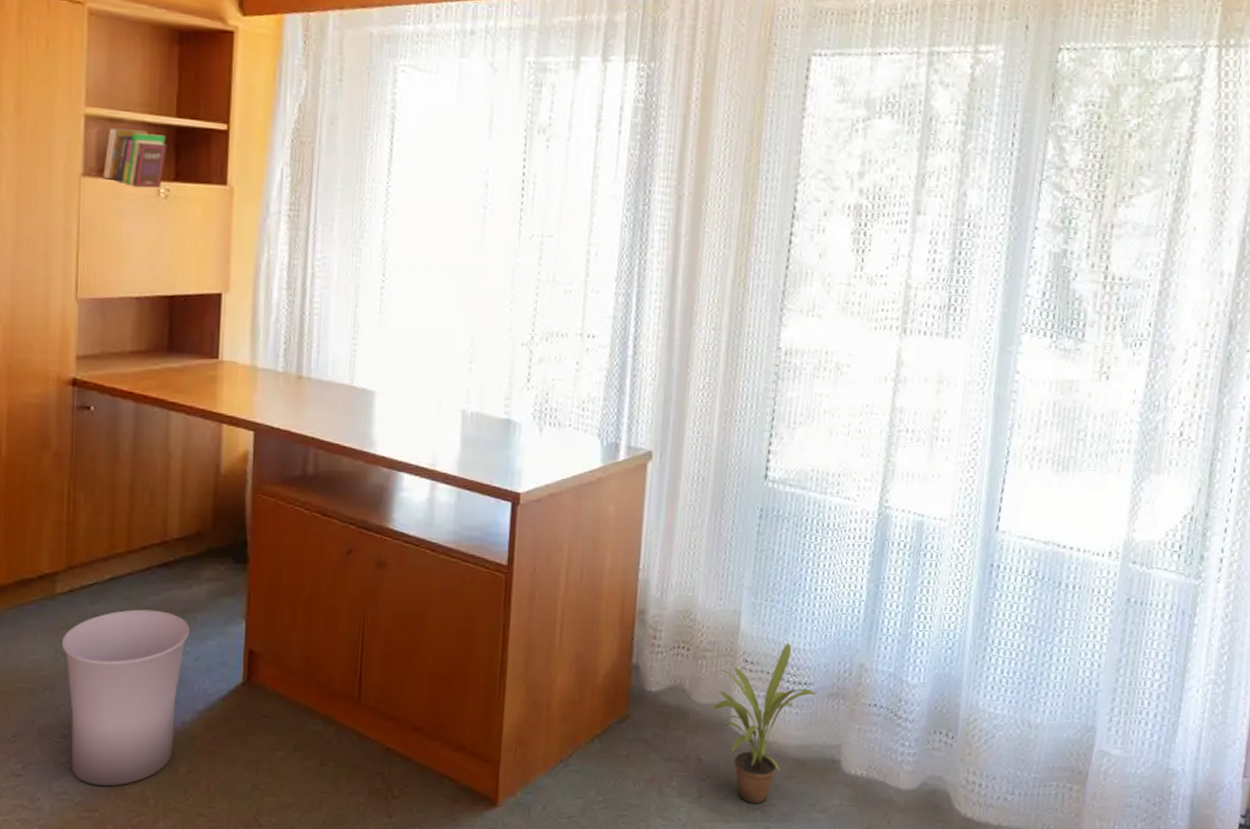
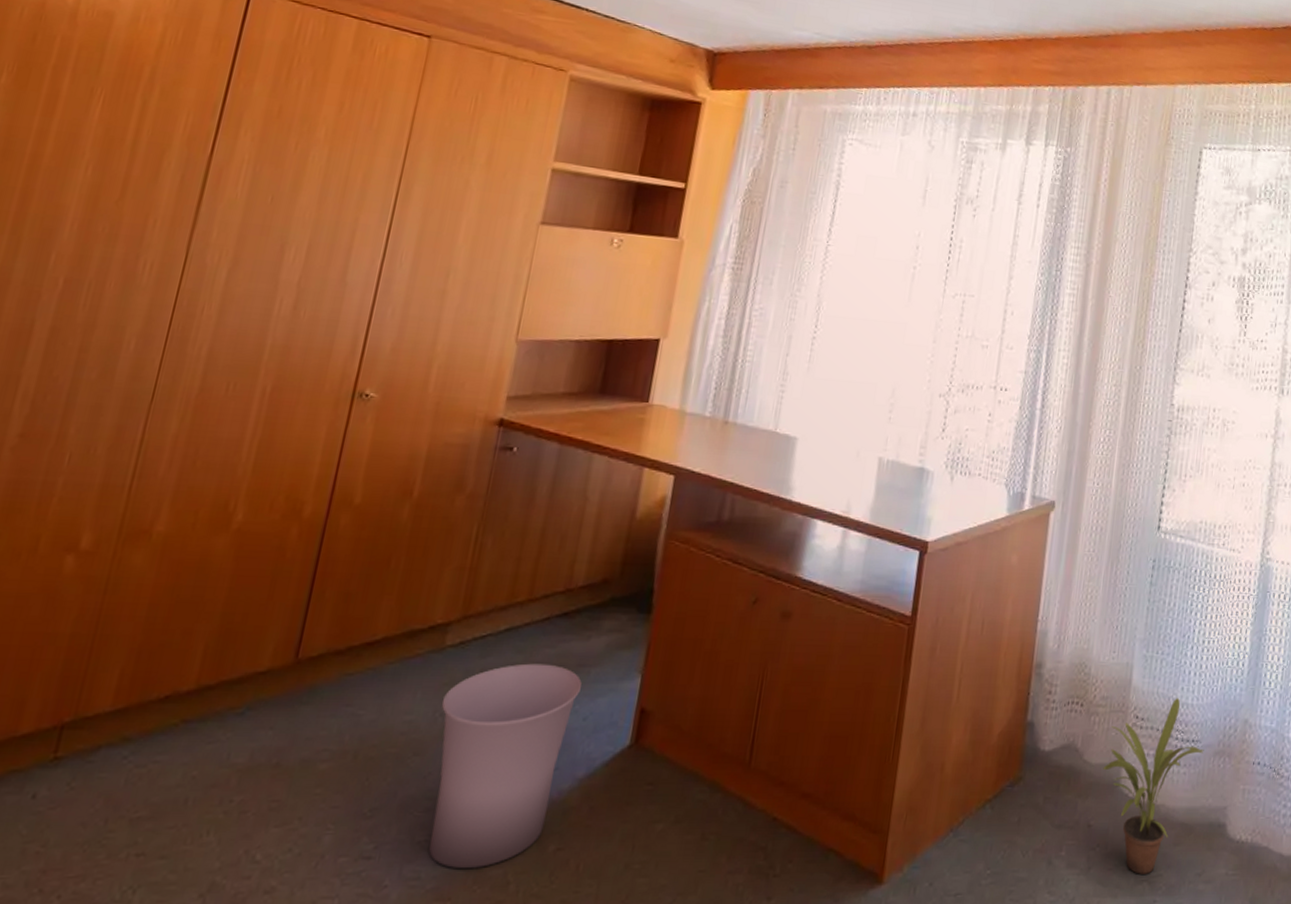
books: present [103,128,167,188] -> none [560,182,626,238]

